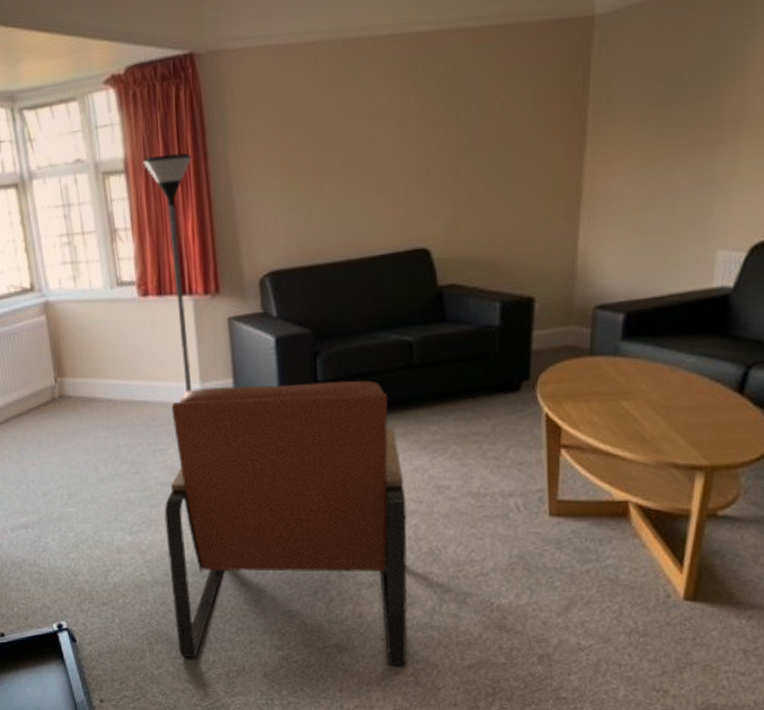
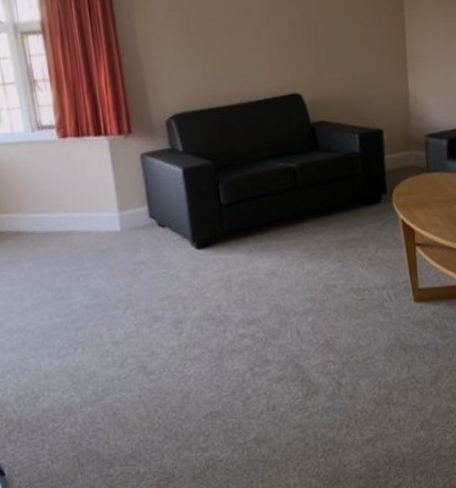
floor lamp: present [143,152,193,392] -> none [58,17,111,221]
armchair: present [164,380,408,666] -> none [90,201,317,474]

